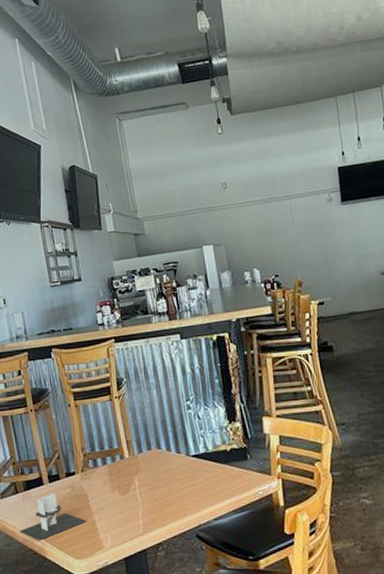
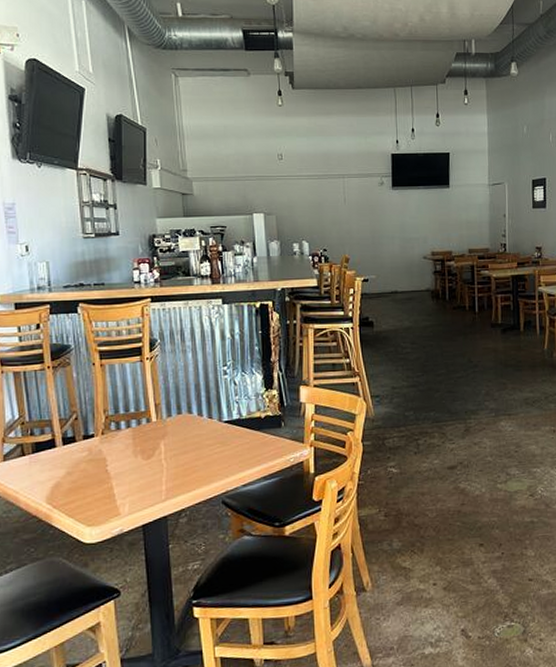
napkin holder: present [20,492,87,540] -> none [24,455,103,506]

